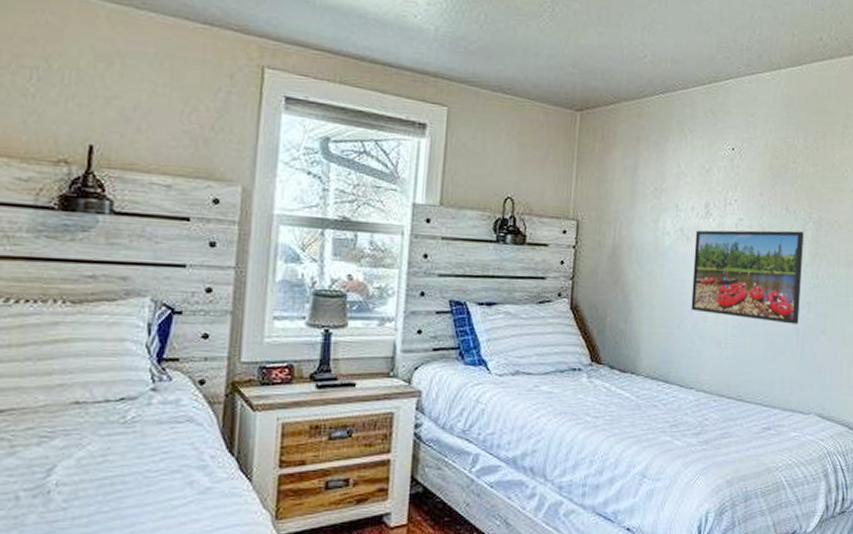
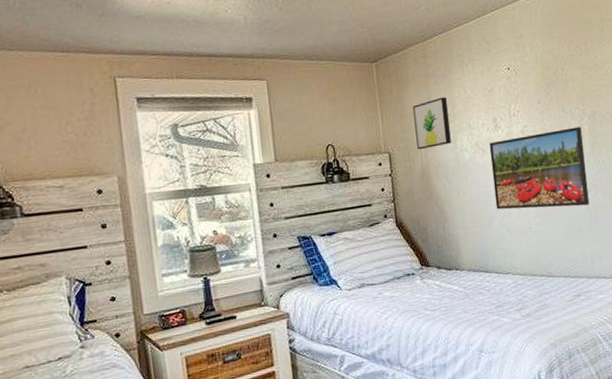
wall art: none [612,167,656,224] -> present [412,96,451,150]

